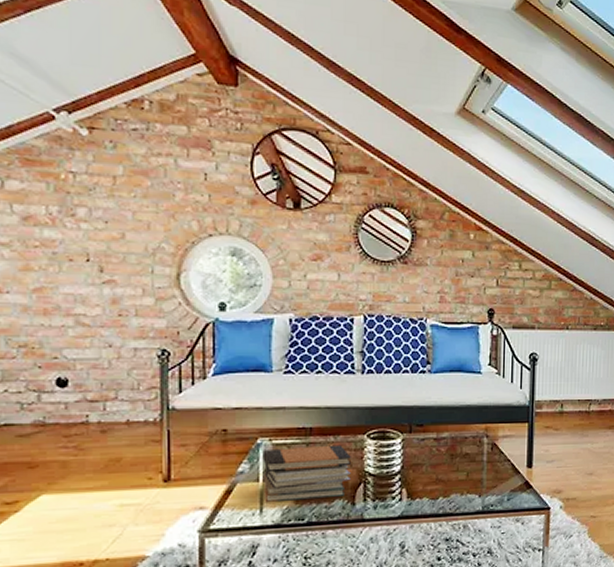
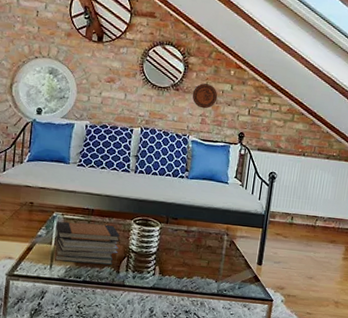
decorative plate: none [425,252,457,284] -> present [192,83,218,109]

